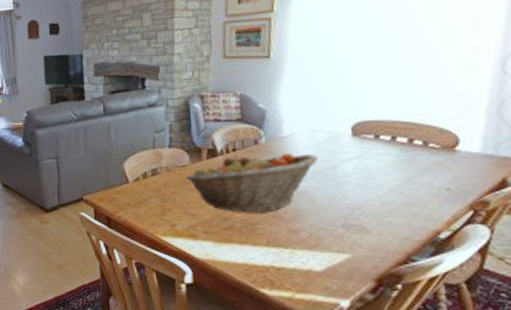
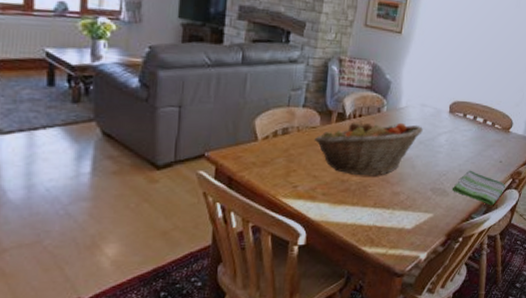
dish towel: none [375,201,464,246] -> present [453,170,506,206]

